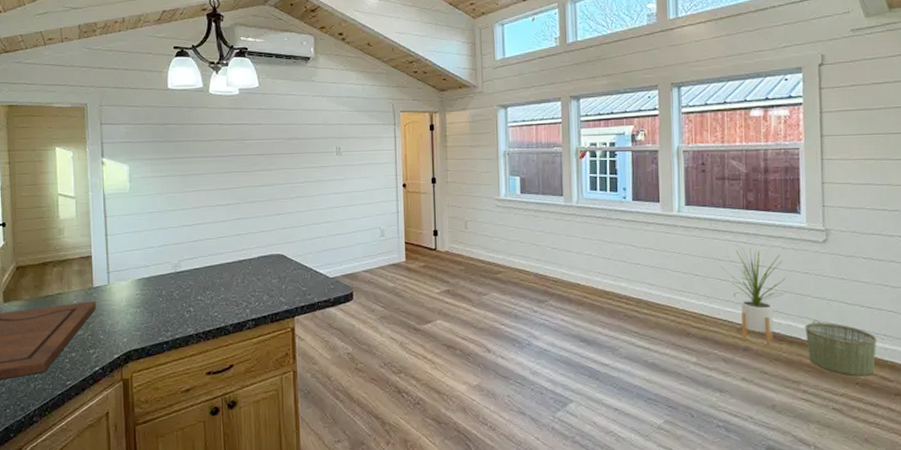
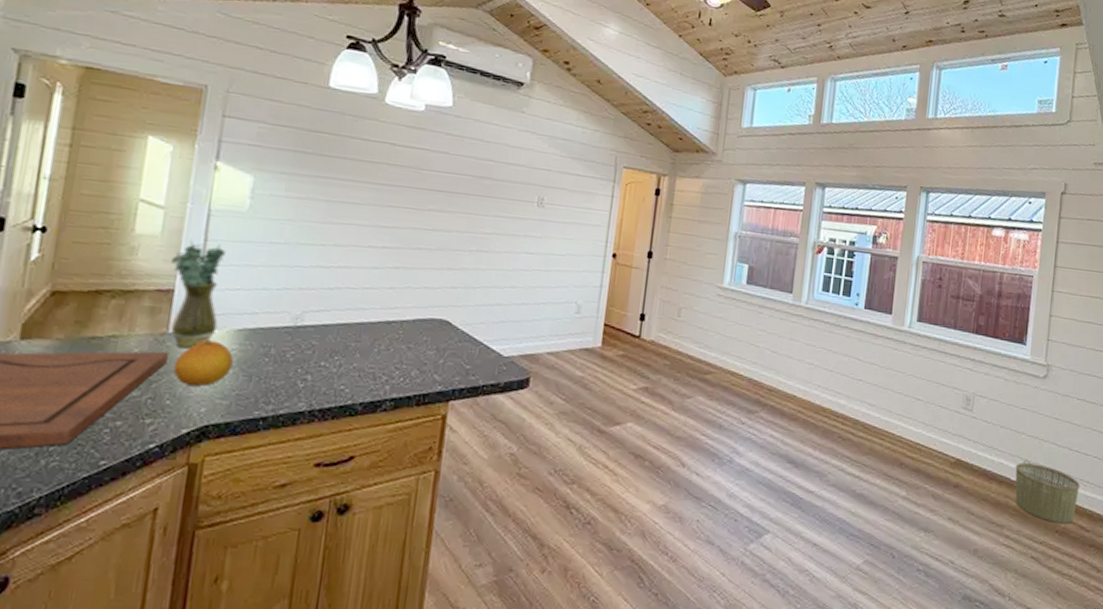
vase: none [86,218,124,297] -> present [170,240,226,349]
fruit: none [101,289,139,324] -> present [173,340,234,387]
house plant: present [720,244,785,346] -> none [942,370,1004,484]

